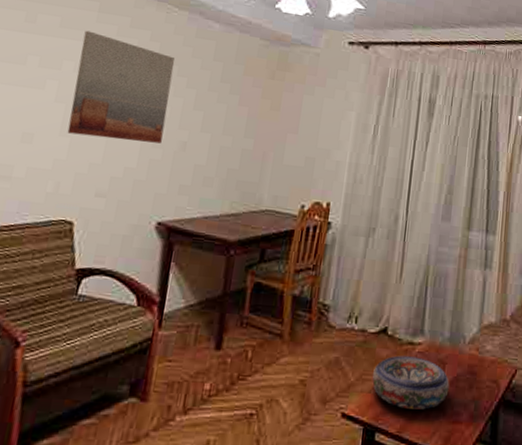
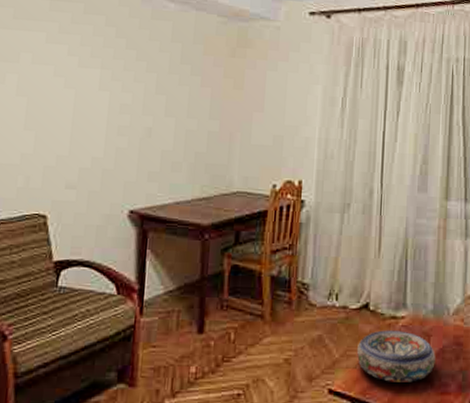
wall art: present [67,30,175,144] -> none [31,20,133,131]

